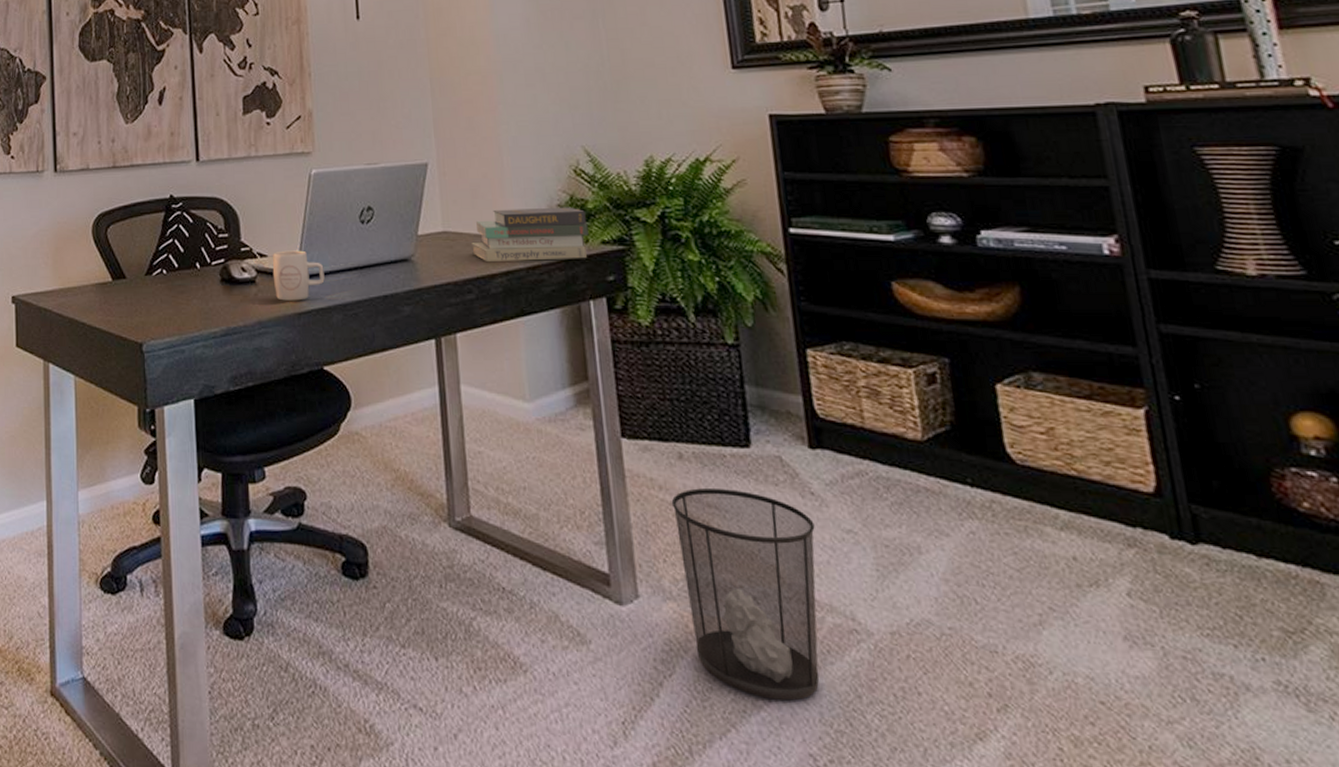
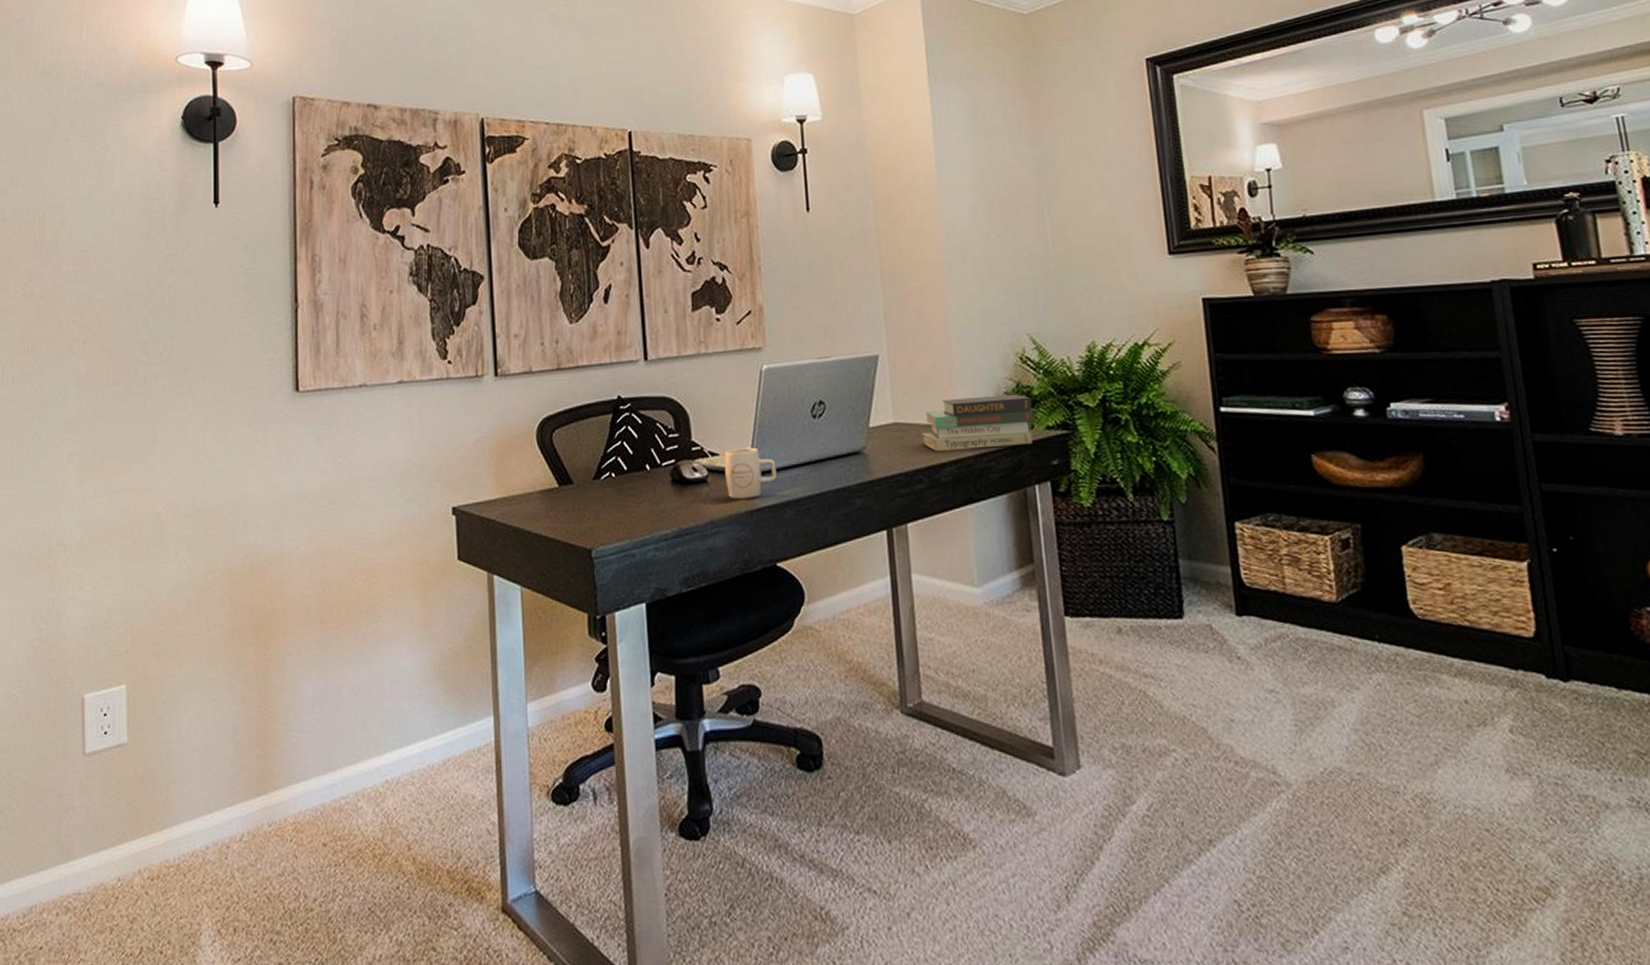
waste bin: present [671,487,820,701] -> none [1111,658,1244,853]

